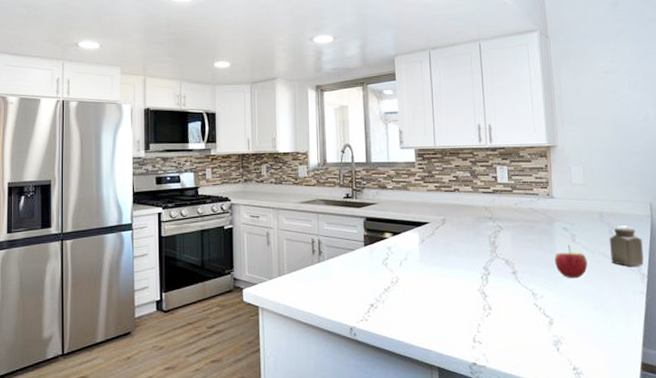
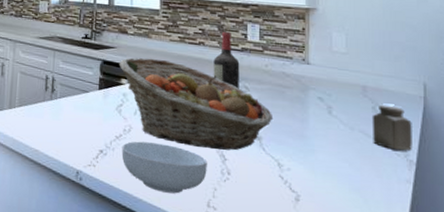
fruit basket: none [381,209,525,289] -> present [119,57,272,151]
cereal bowl: none [391,290,471,335] -> present [121,141,208,194]
wine bottle: none [468,176,493,229] -> present [213,31,240,89]
apple: present [555,245,588,279] -> none [306,117,344,155]

